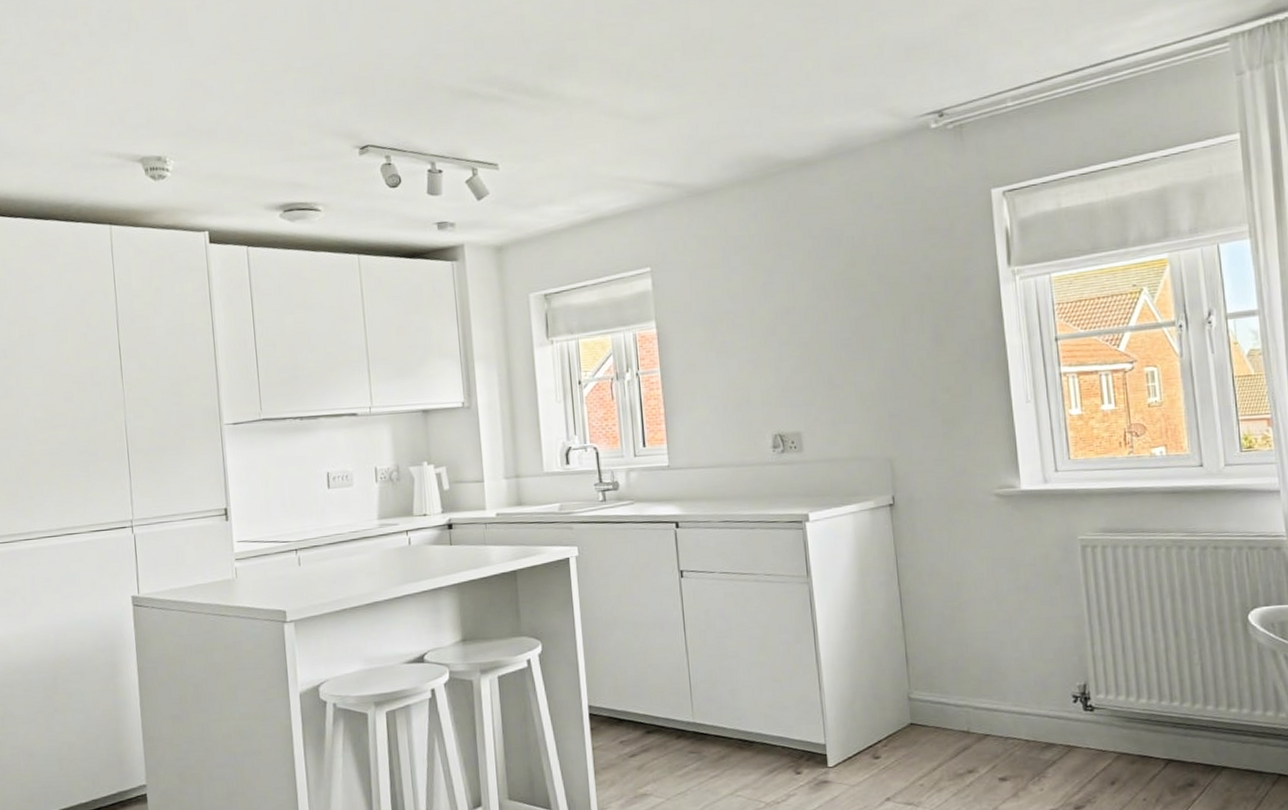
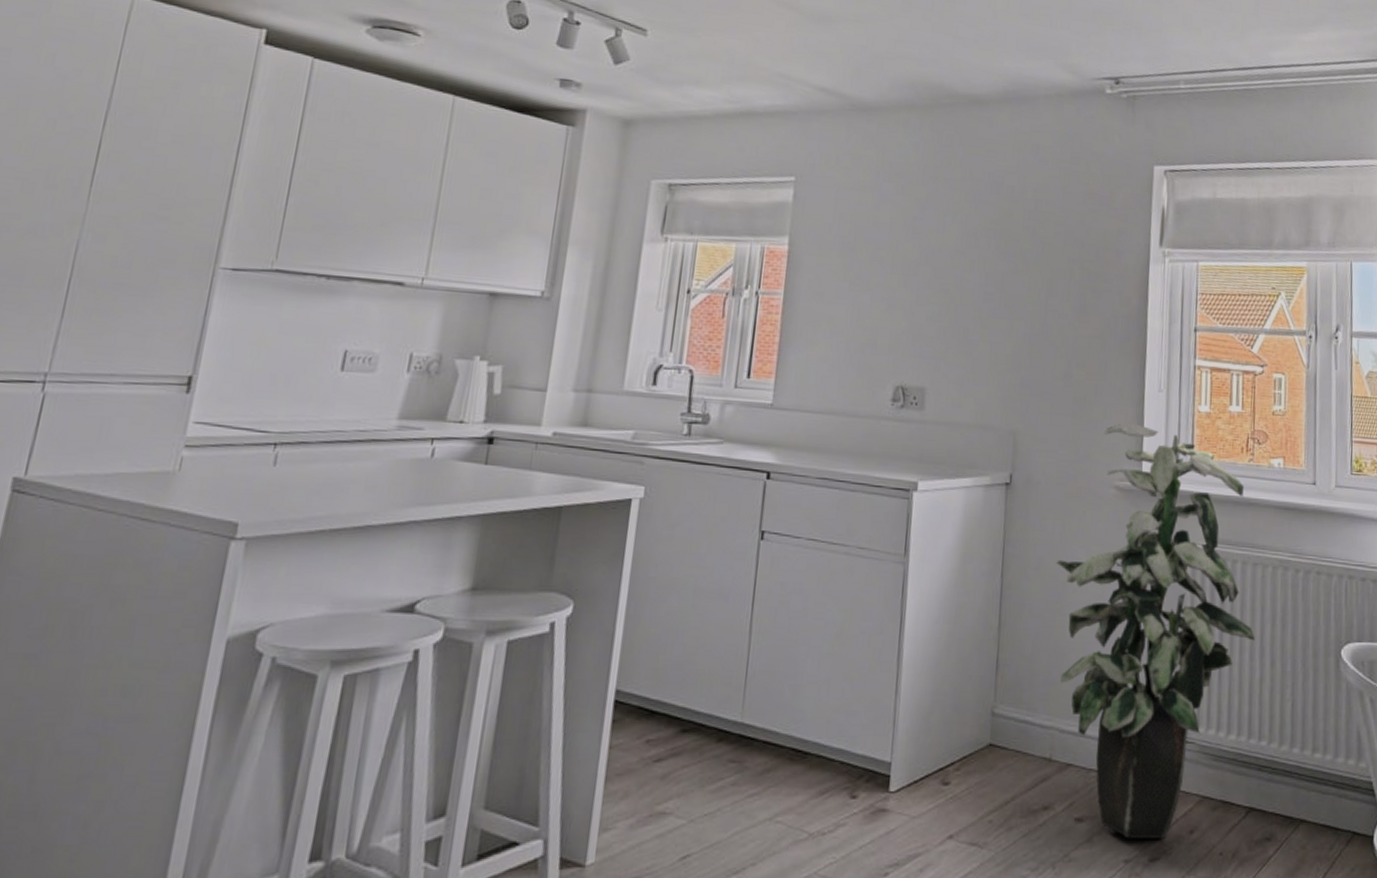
indoor plant: none [948,435,1155,792] -> present [1056,423,1255,839]

